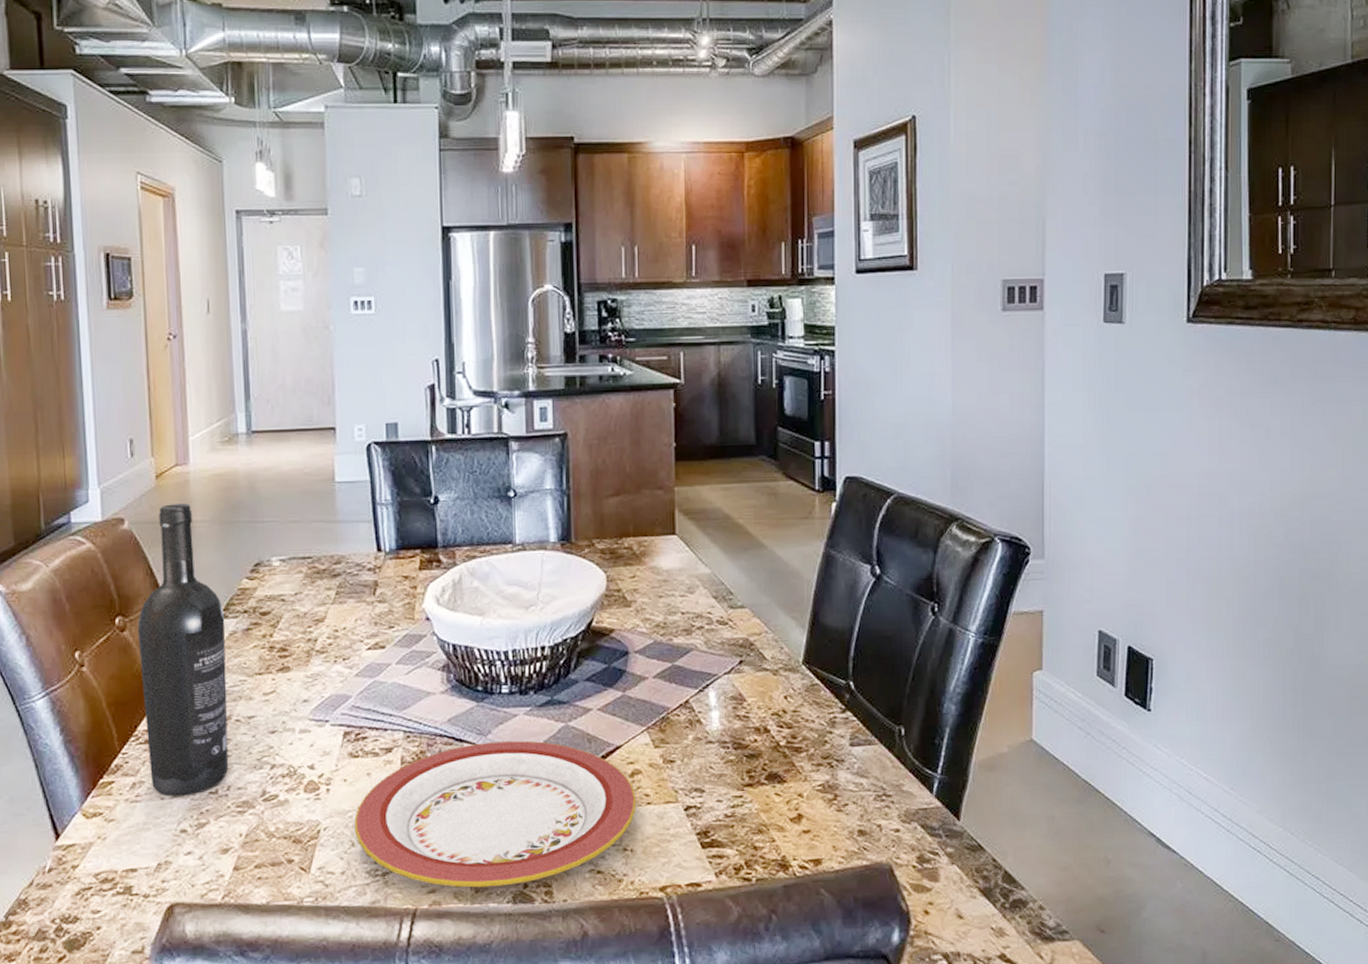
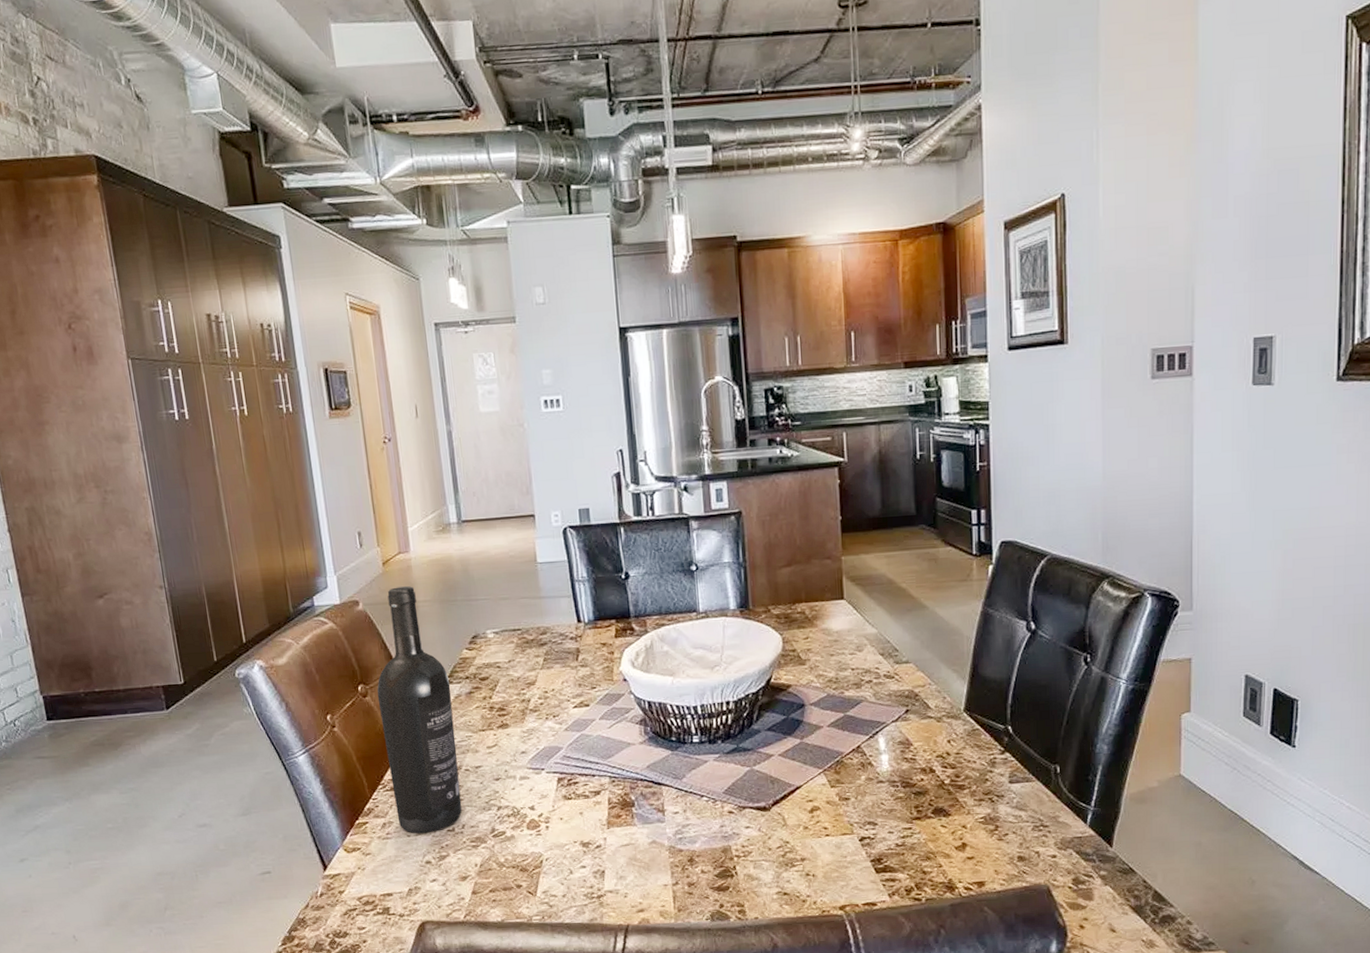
plate: present [354,740,636,888] -> none [571,783,816,908]

